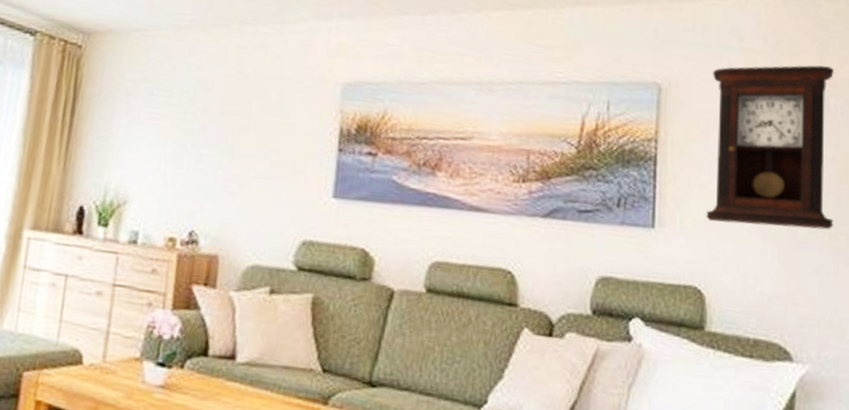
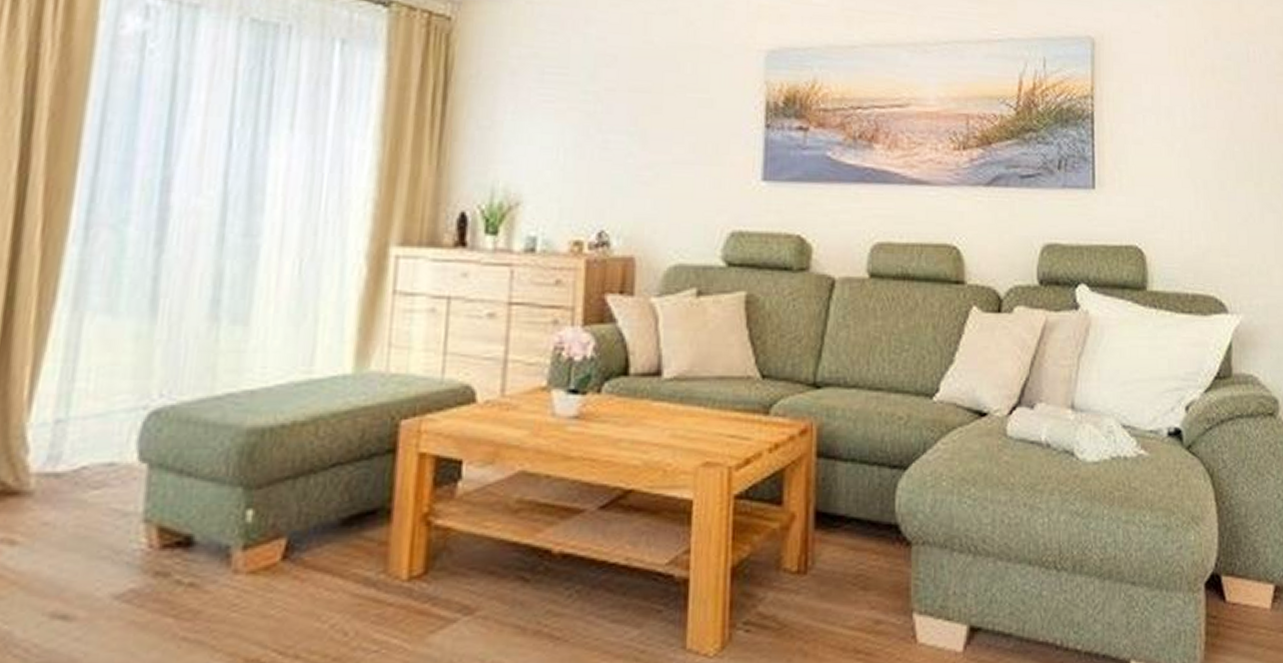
pendulum clock: present [706,65,835,230] -> none [1142,13,1258,179]

